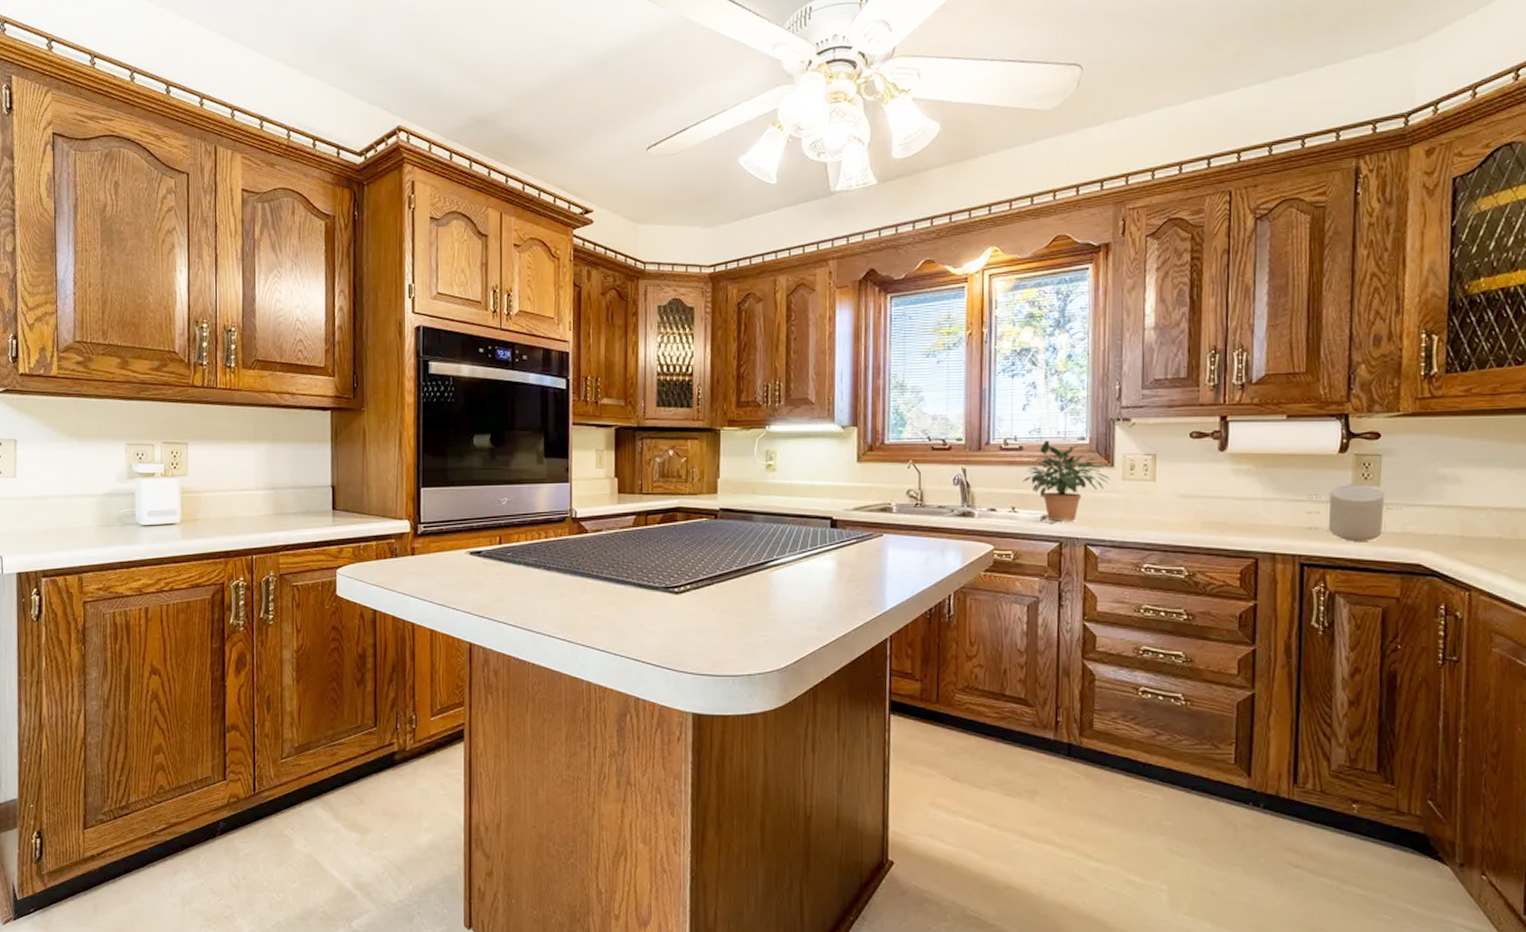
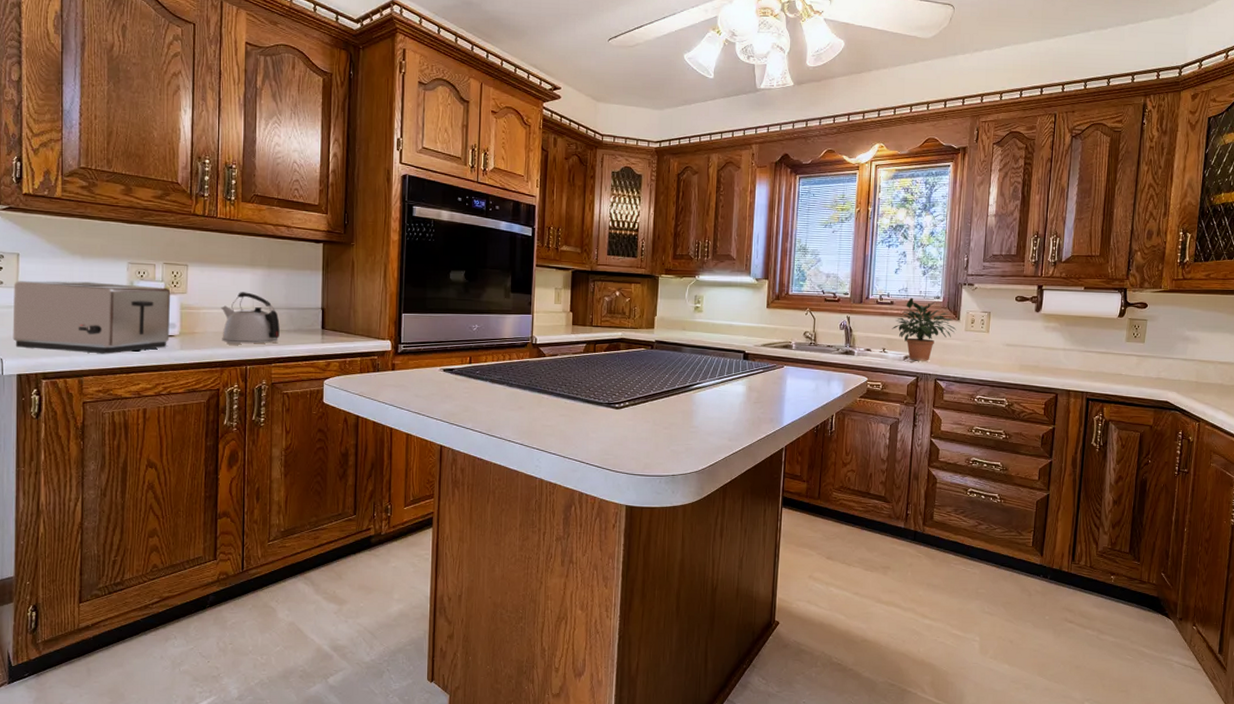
toaster: none [11,467,171,547] -> present [13,280,171,354]
kettle: none [223,471,287,532] -> present [221,292,280,345]
canister: present [1306,483,1401,541] -> none [1092,340,1158,383]

